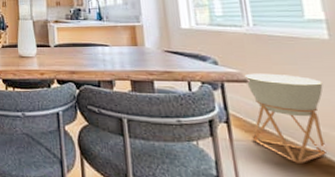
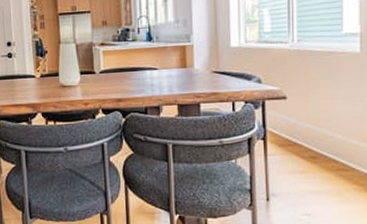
planter: present [244,73,326,163] -> none [283,88,349,170]

